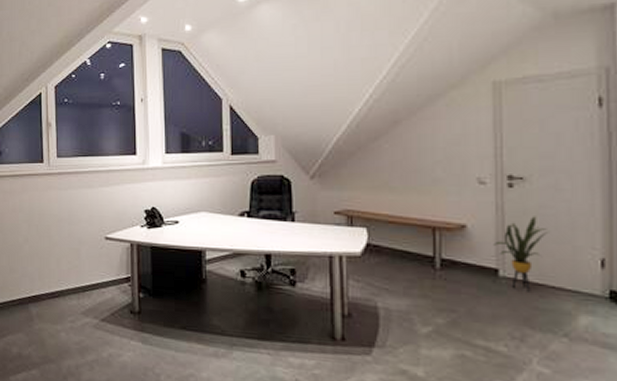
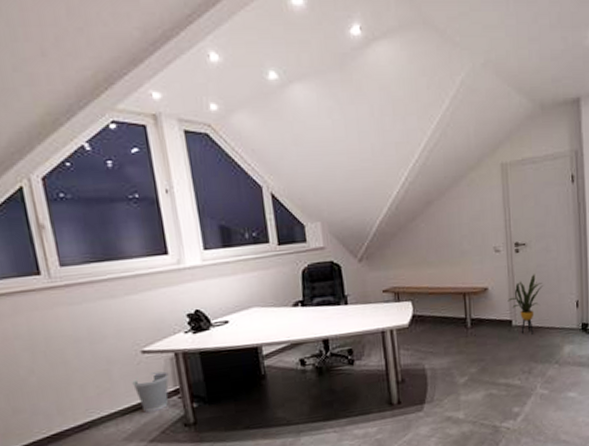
wastebasket: none [95,258,124,294] -> present [132,371,169,412]

